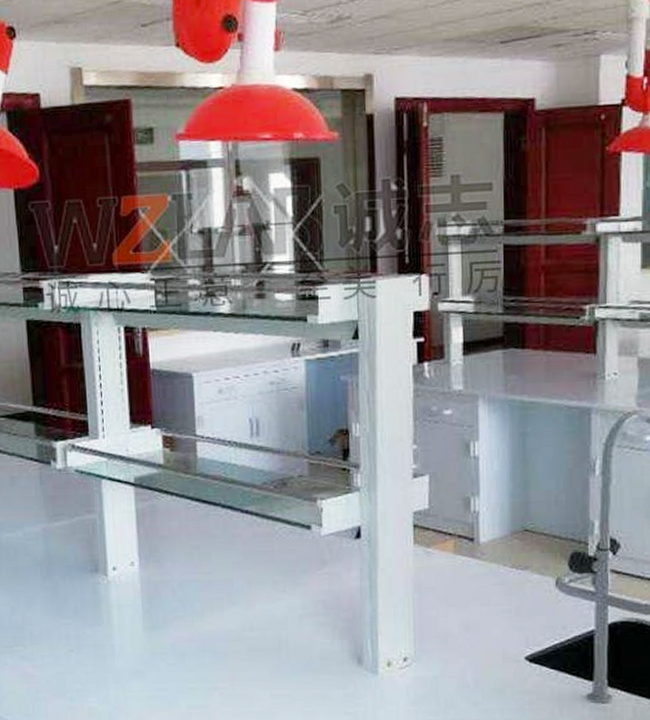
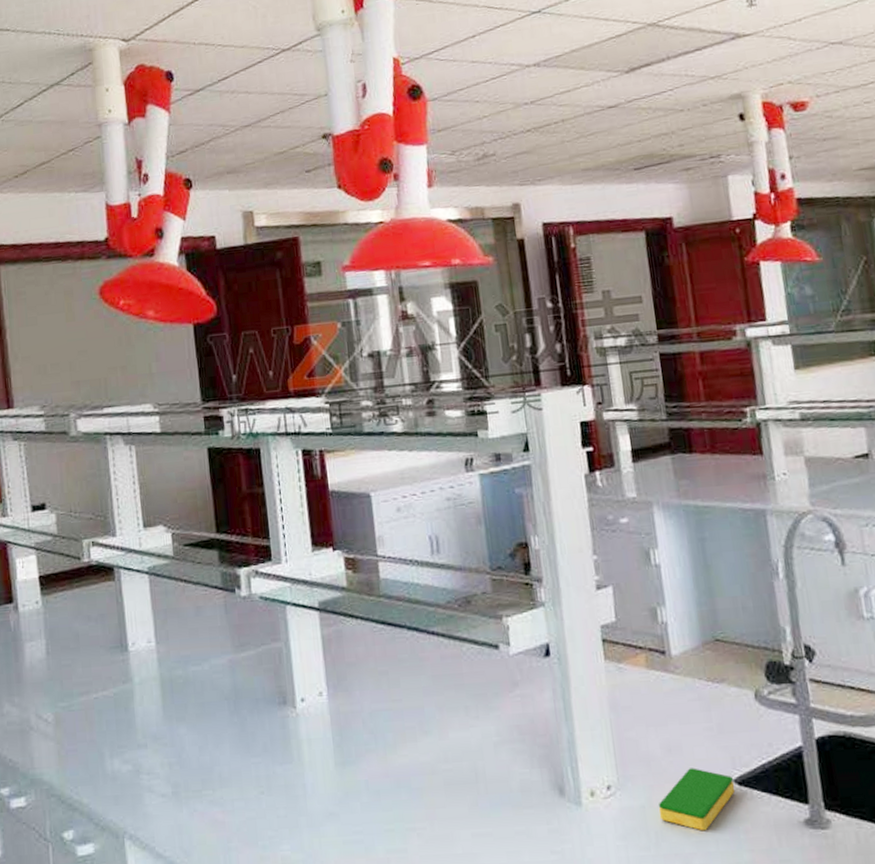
dish sponge: none [450,645,526,701] -> present [658,768,736,831]

